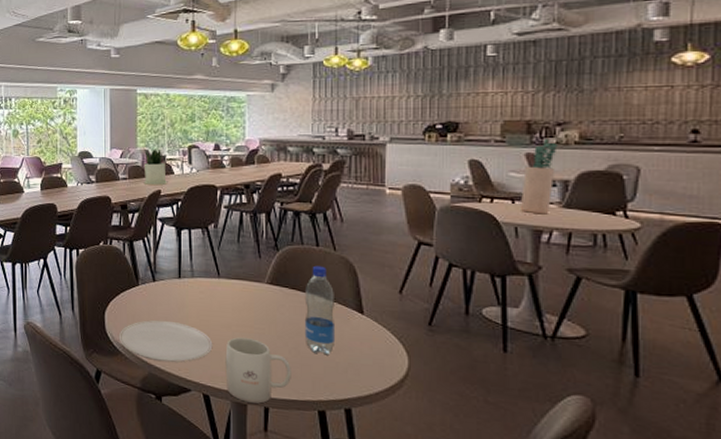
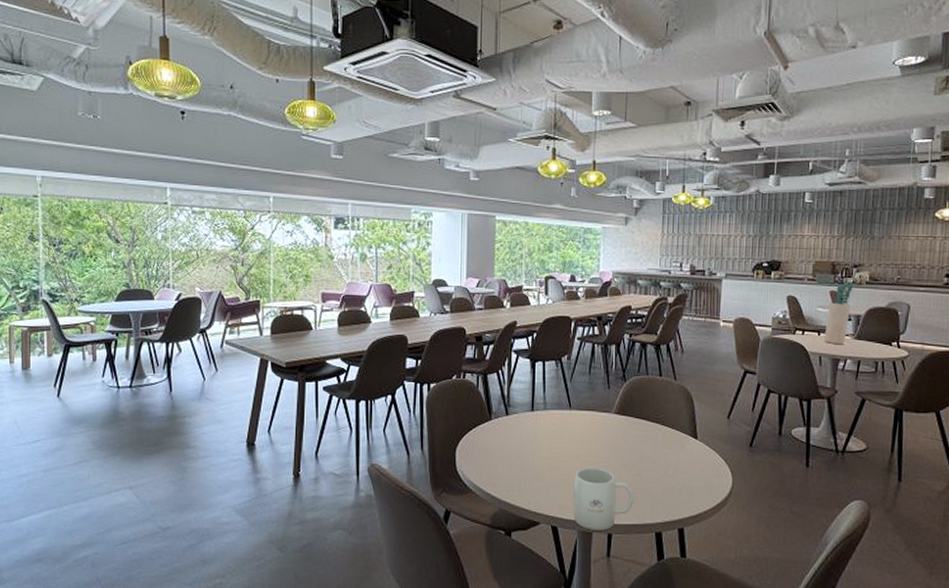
plate: present [118,320,213,363] -> none [469,454,562,497]
planter: present [143,148,168,186] -> none [499,278,524,317]
bottle: present [304,265,336,355] -> none [646,395,673,480]

